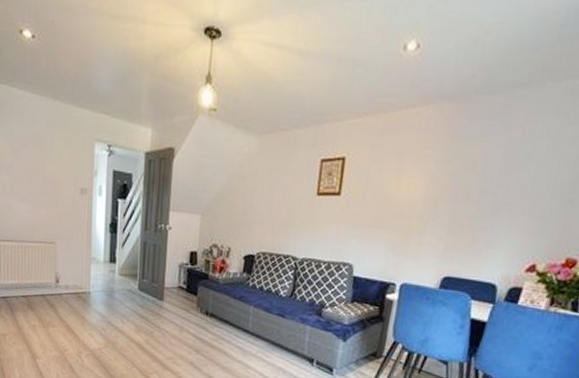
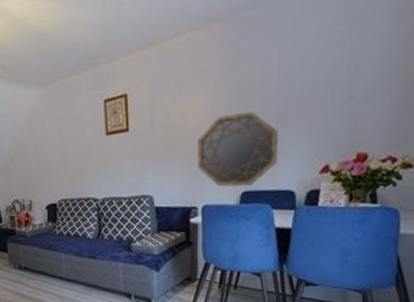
home mirror: none [403,196,491,273] -> present [197,112,278,187]

